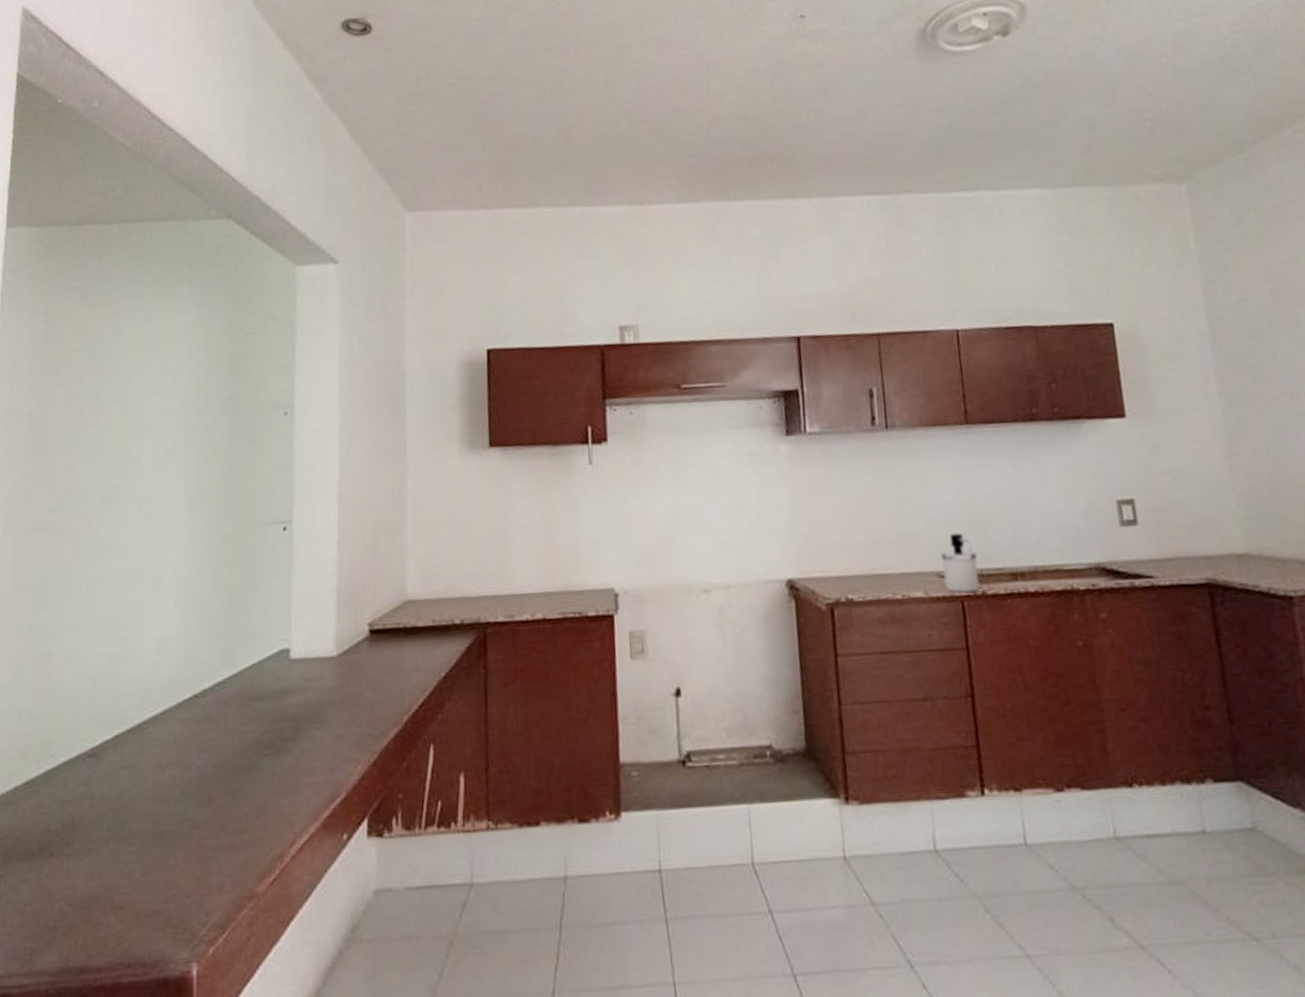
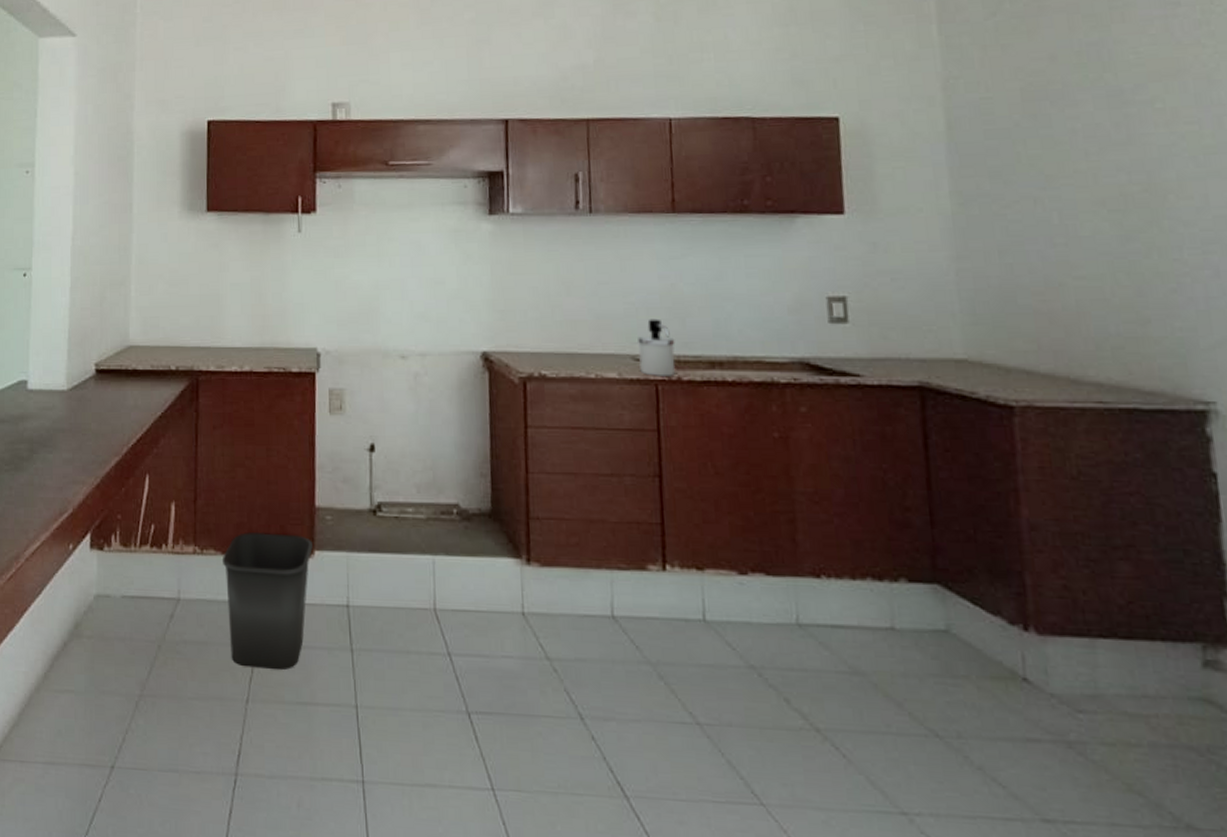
waste bin: none [519,797,619,954] -> present [221,532,313,670]

